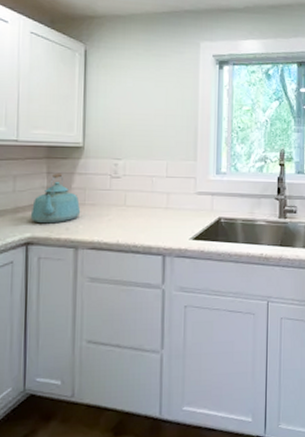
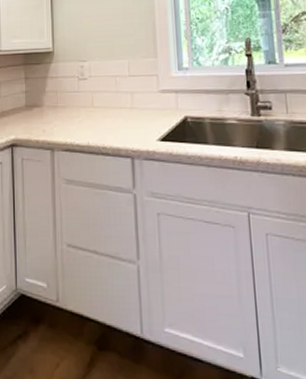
kettle: present [30,172,81,224] -> none [13,77,55,126]

